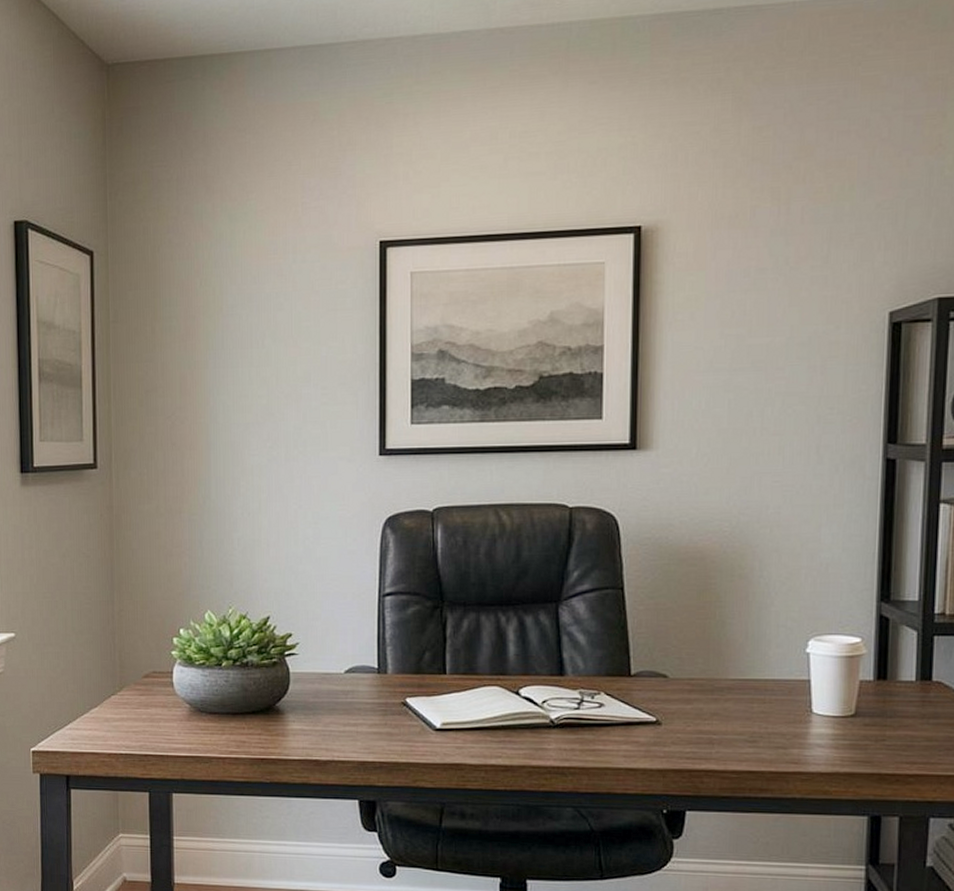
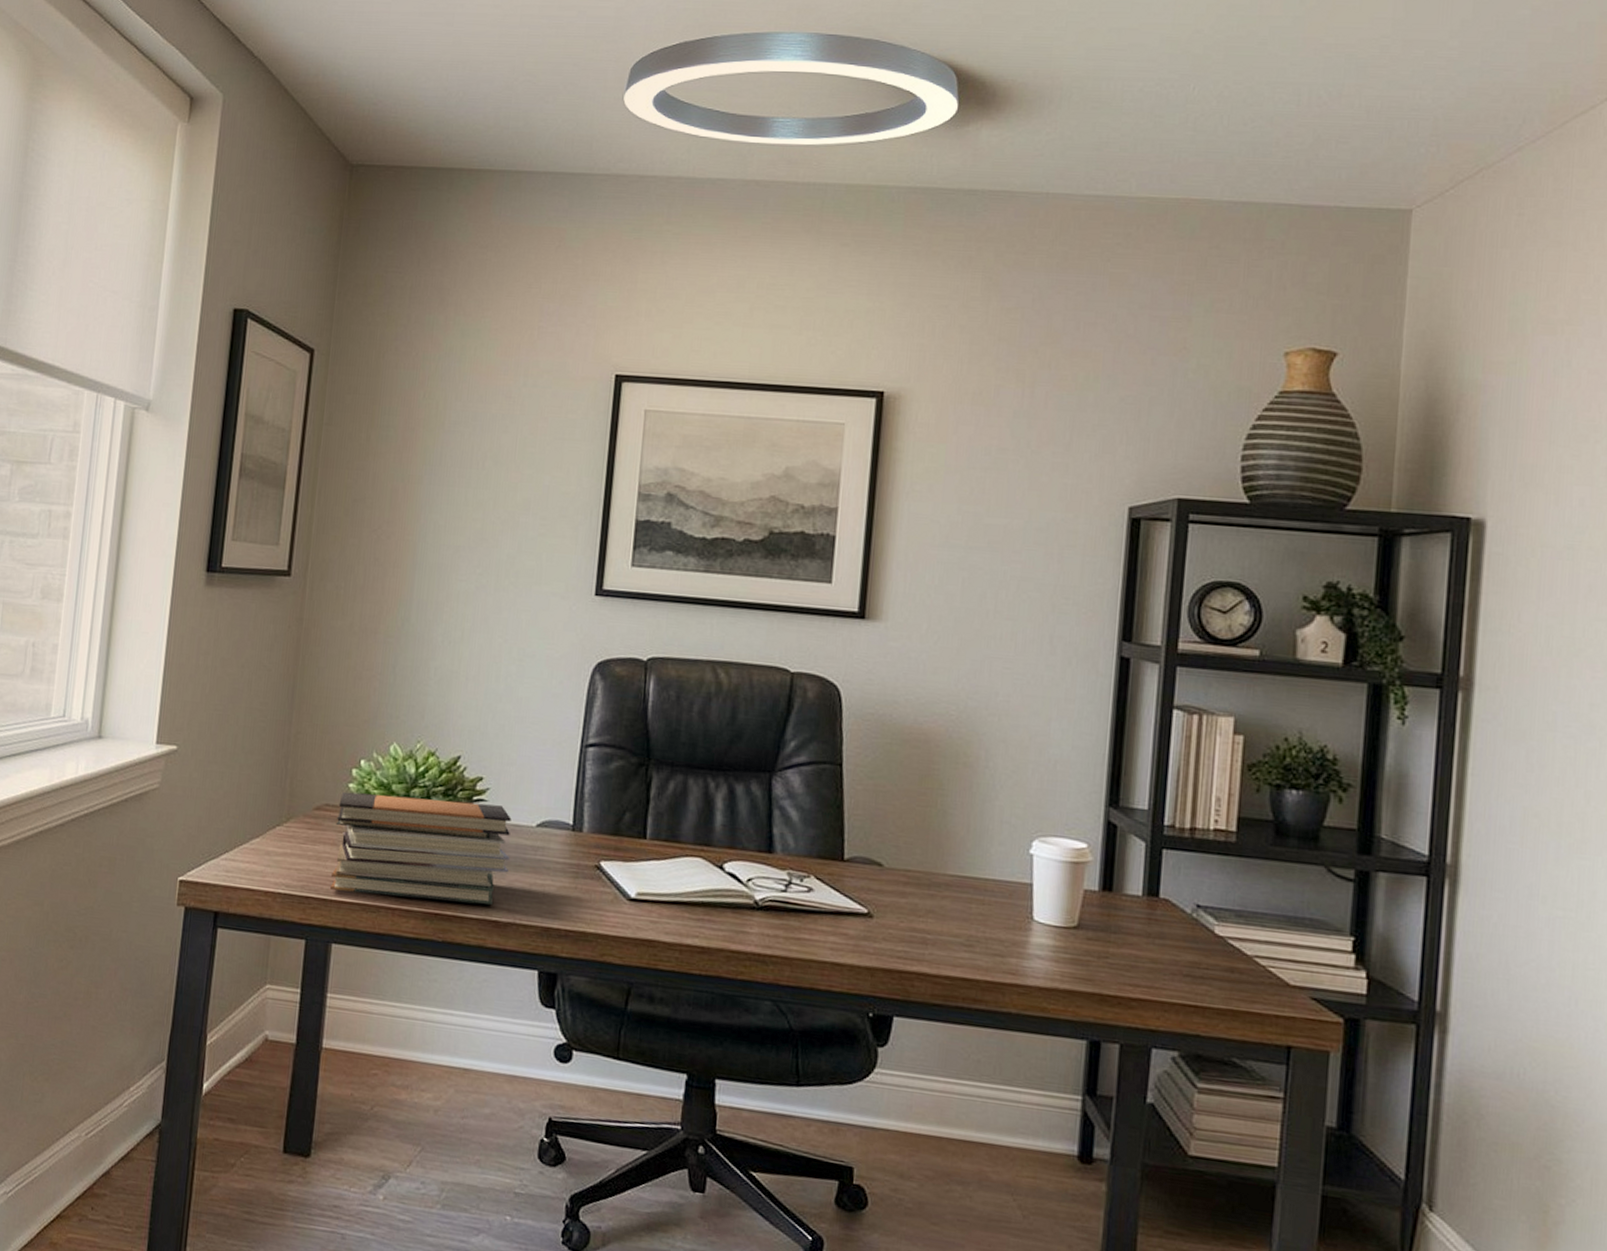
book stack: none [163,657,323,747] -> present [330,791,512,905]

